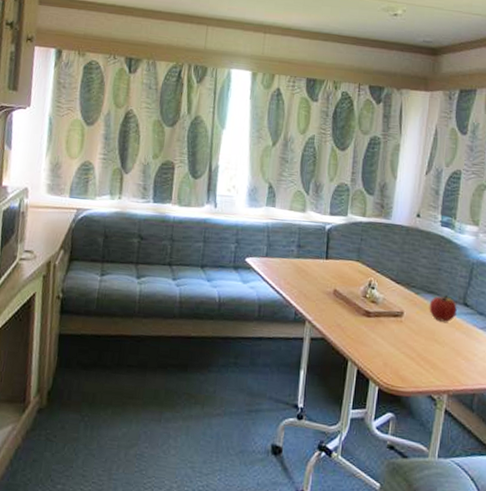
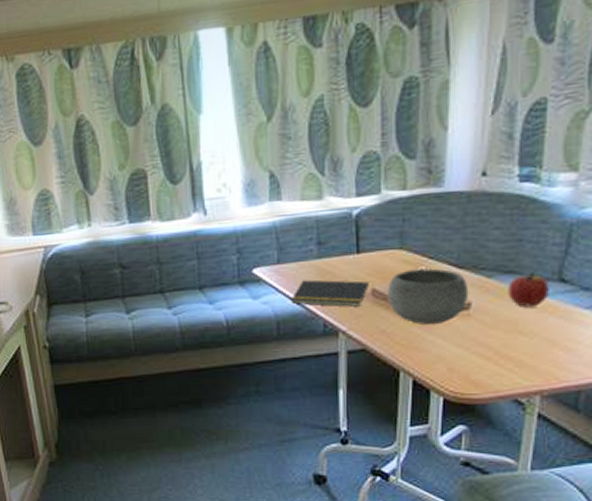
notepad: none [273,273,332,302] -> present [292,279,369,307]
bowl: none [344,278,403,325] -> present [386,268,469,324]

